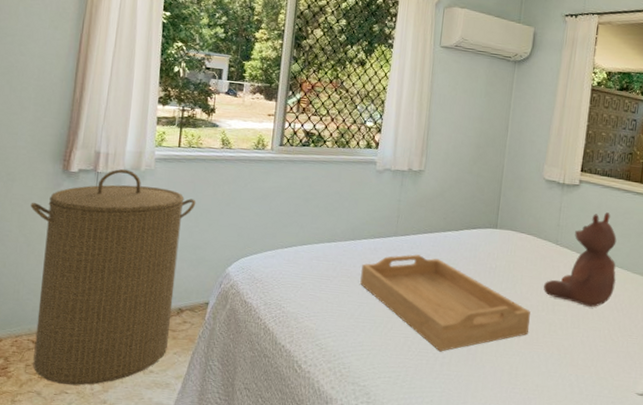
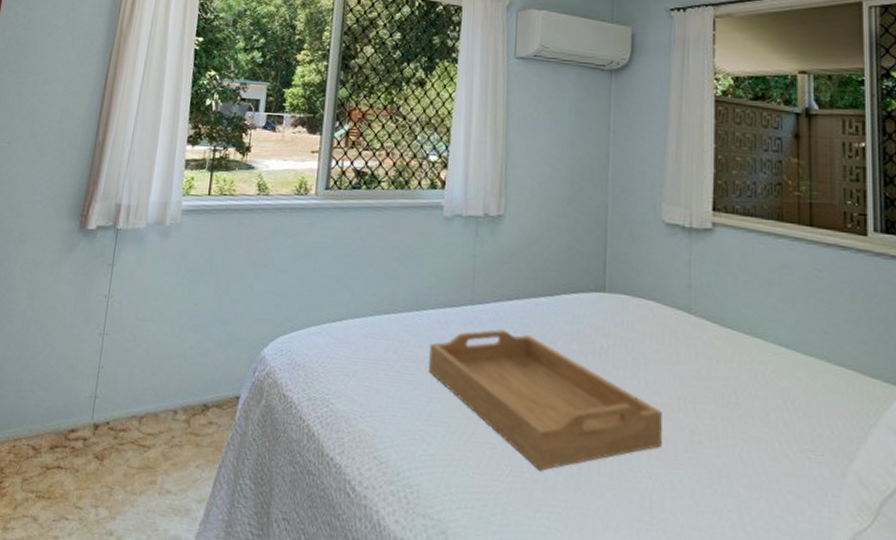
laundry hamper: present [30,169,196,385] -> none [31,224,227,509]
stuffed bear: present [543,212,617,307] -> none [678,267,780,406]

